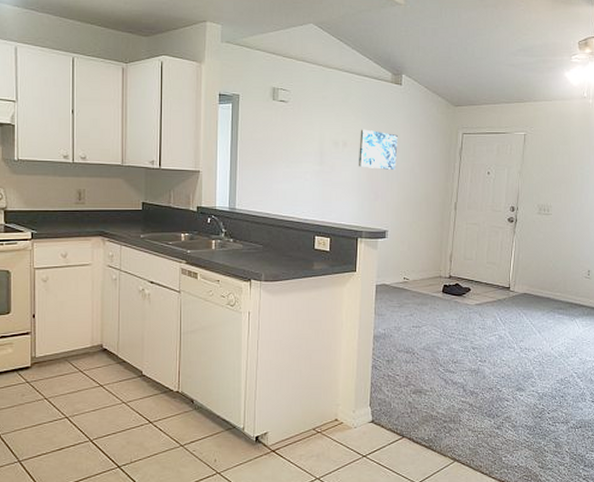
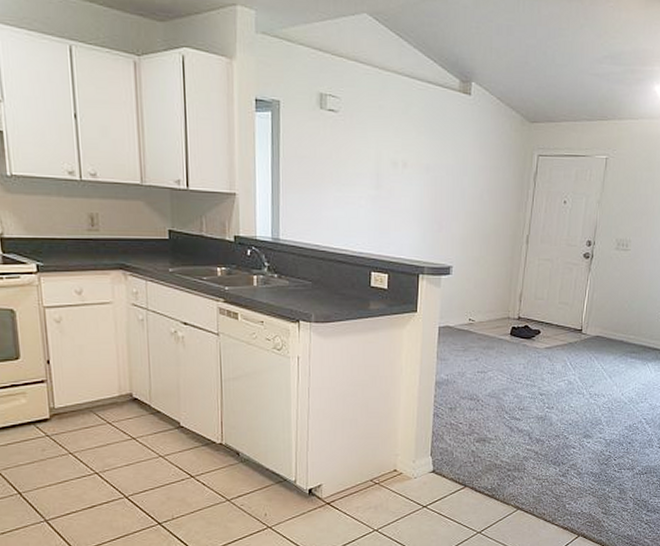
wall art: present [358,129,398,170] -> none [419,147,465,196]

